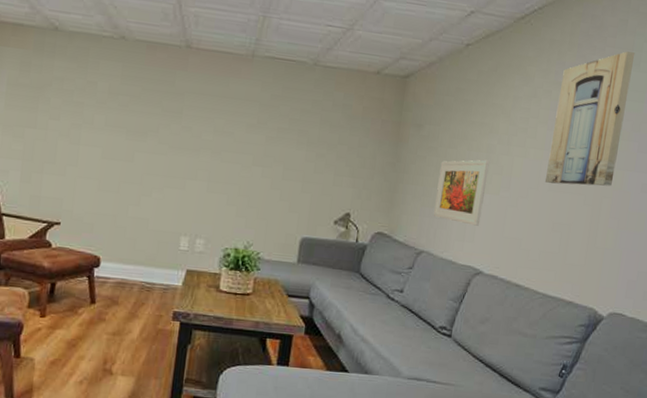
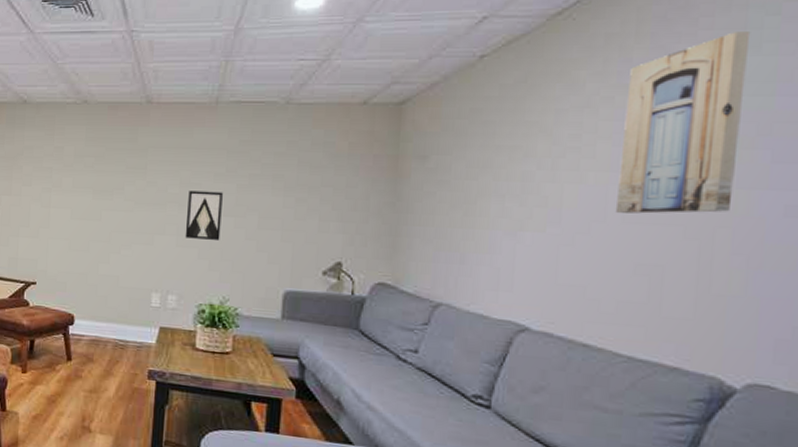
wall art: none [215,138,253,188] -> present [185,190,223,240]
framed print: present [434,159,490,226] -> none [452,190,527,272]

